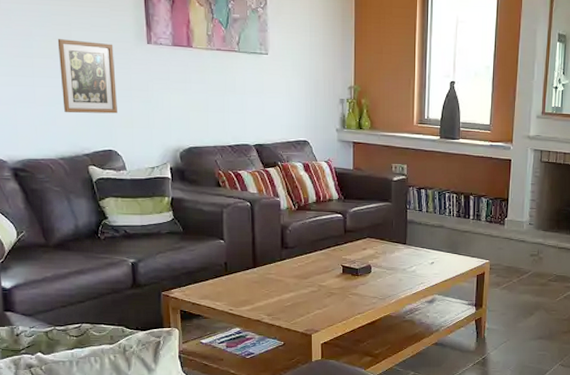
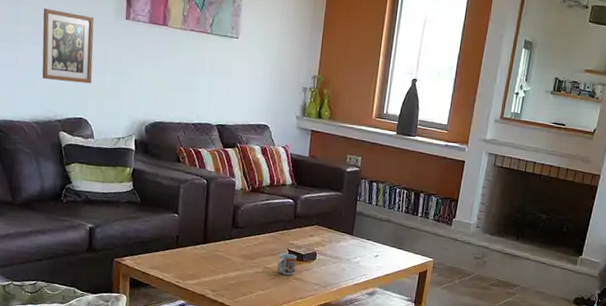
cup: none [332,269,352,291] -> present [277,253,298,276]

